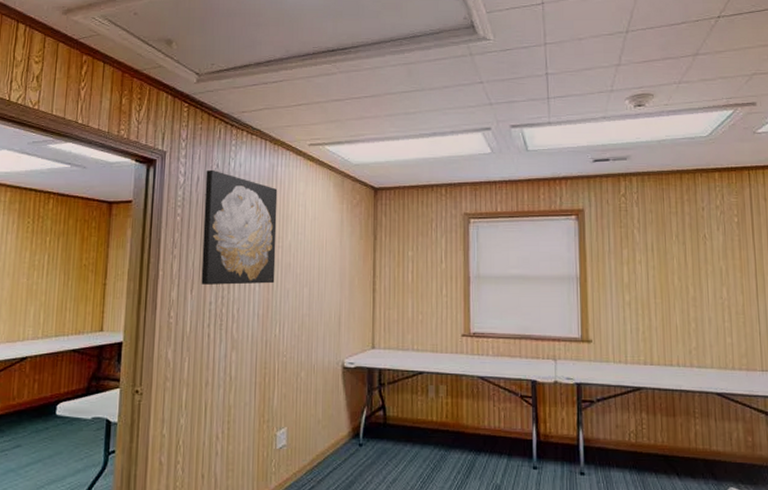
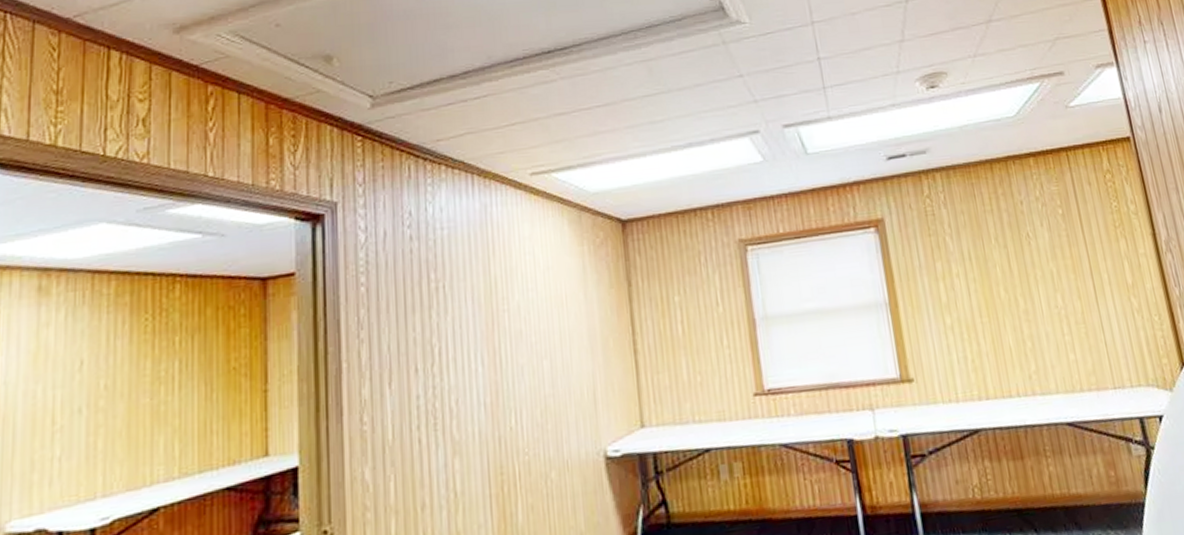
wall art: present [201,169,278,285] -> none [395,219,503,374]

